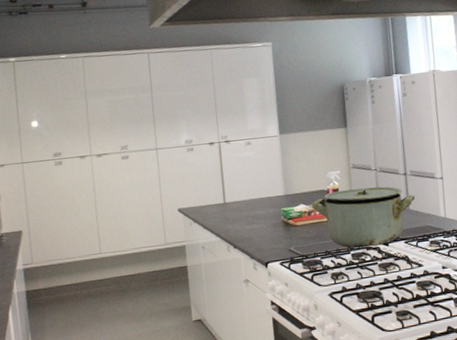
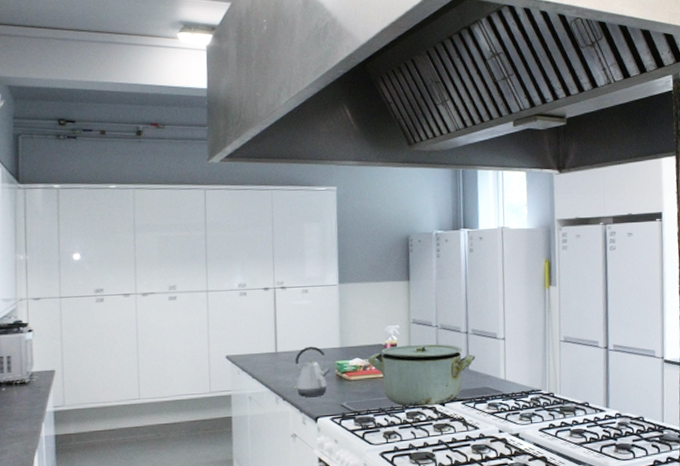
kettle: none [242,195,278,244] -> present [293,346,331,398]

